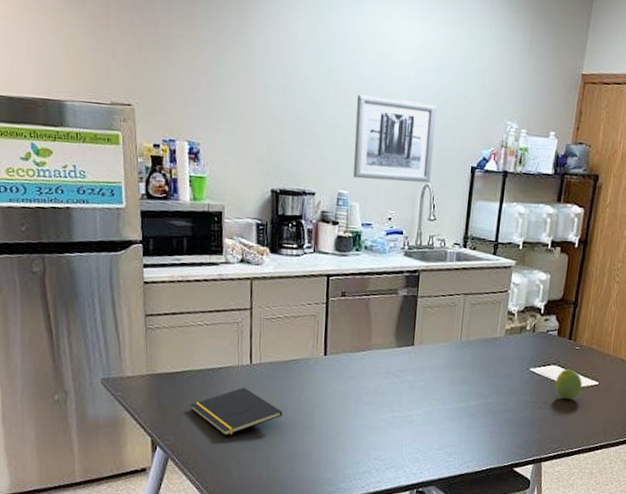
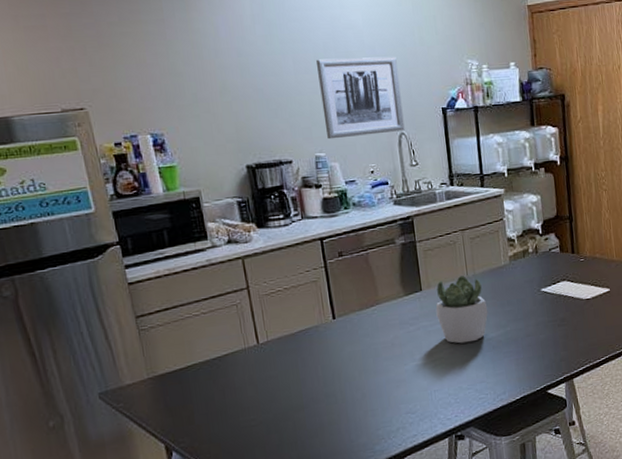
notepad: present [190,387,283,436] -> none [201,369,302,424]
succulent plant: none [422,339,474,406] -> present [435,276,489,344]
fruit: present [555,368,582,399] -> none [568,281,595,312]

